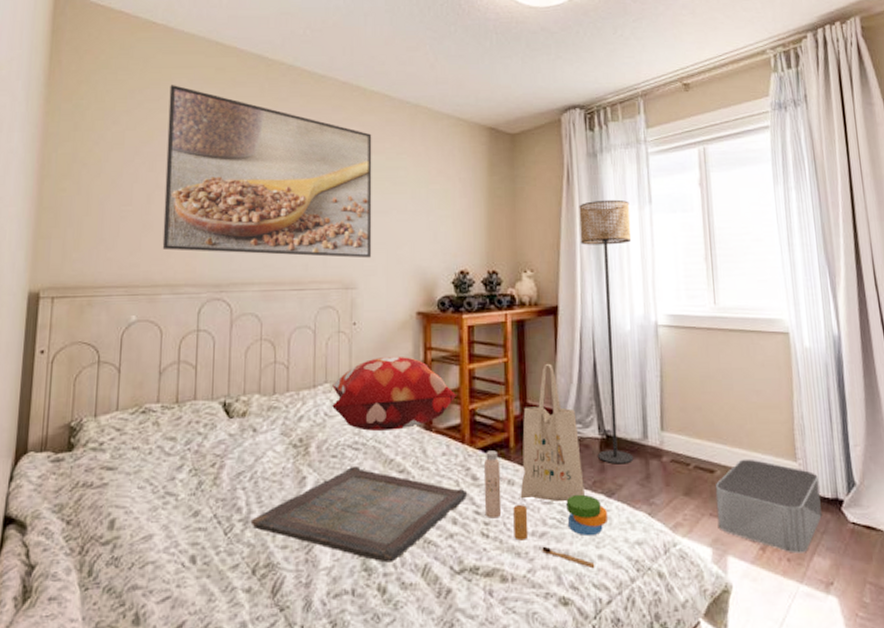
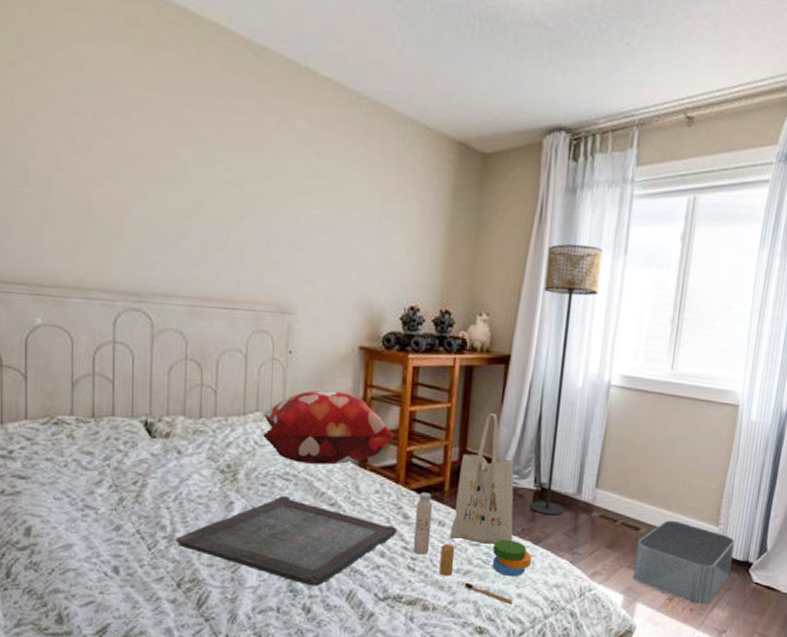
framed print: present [162,85,372,258] -> none [68,34,321,282]

